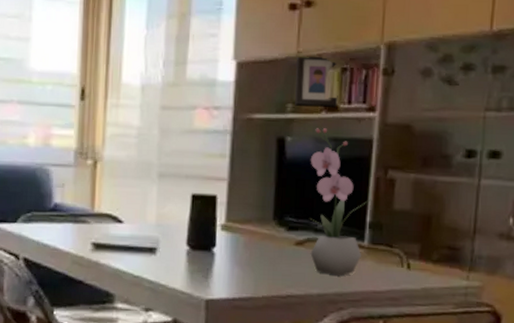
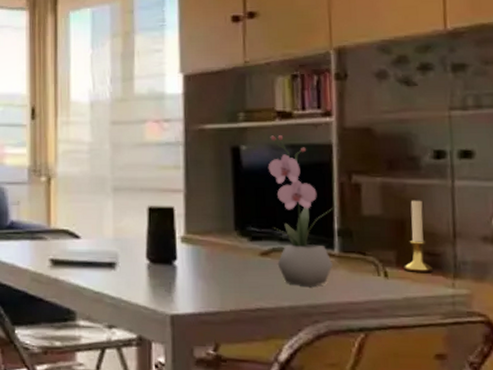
picture frame: present [295,55,338,108] -> none [243,64,291,116]
candle holder: none [425,195,452,265] -> present [404,199,434,272]

